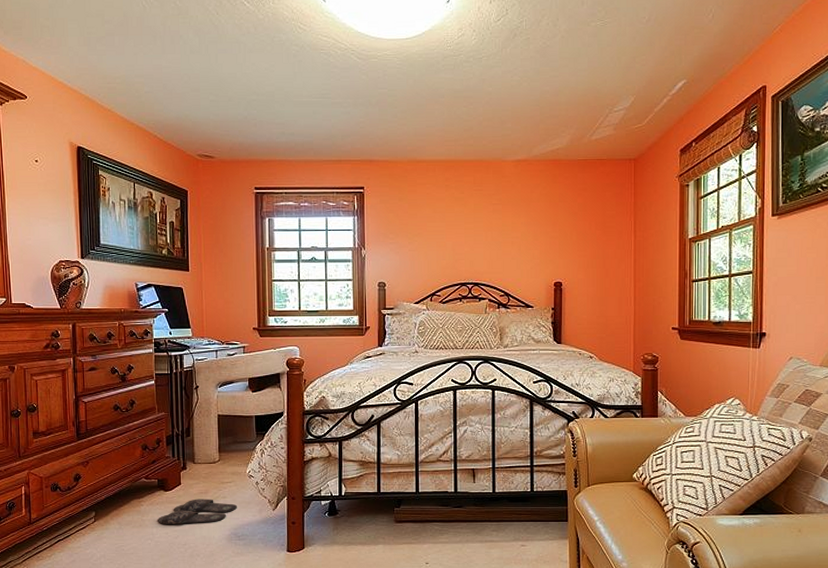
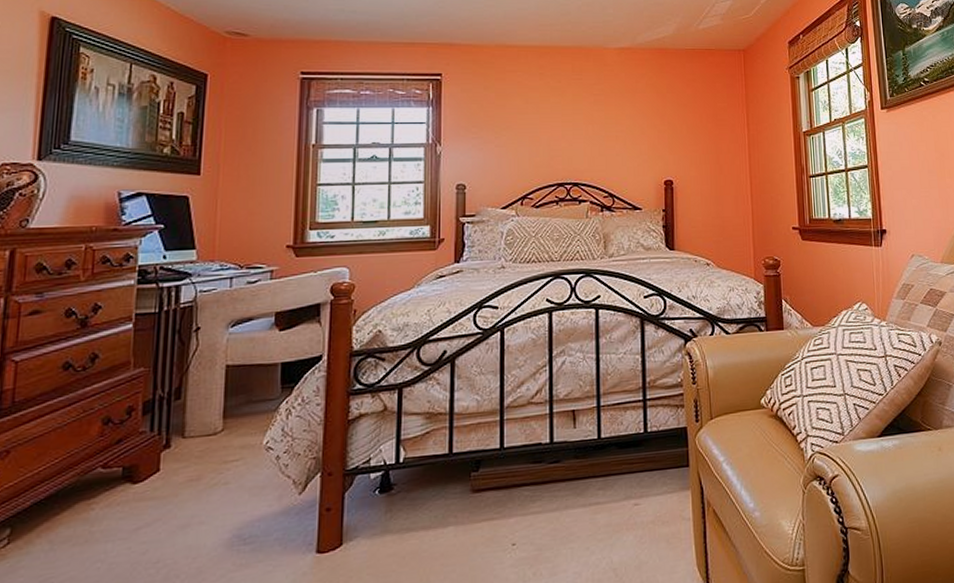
slippers: present [158,499,237,525] -> none [116,487,245,537]

